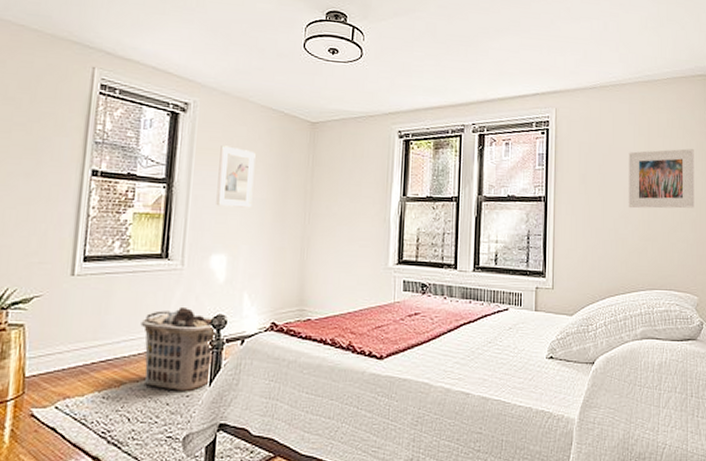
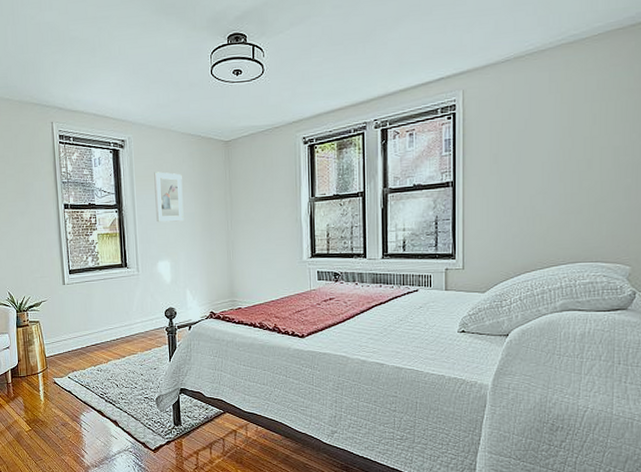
clothes hamper: present [140,306,217,392] -> none [115,303,170,366]
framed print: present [628,148,695,209] -> none [547,110,631,183]

